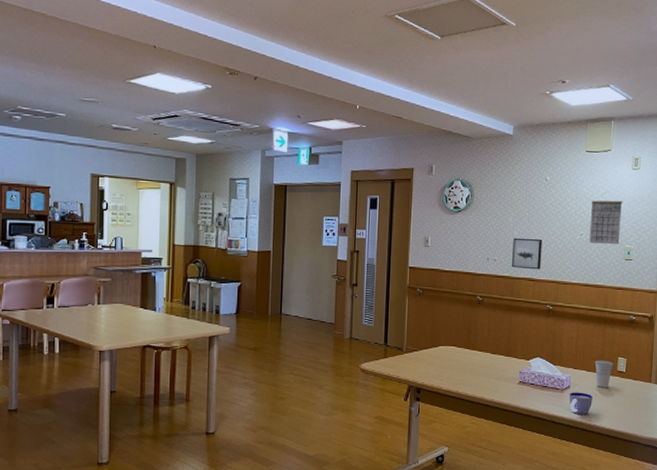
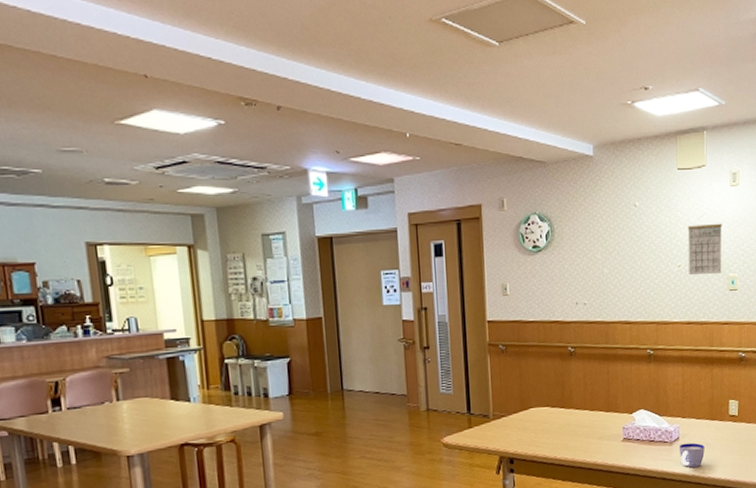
wall art: present [512,237,542,270] -> none [603,275,637,311]
cup: present [595,361,614,388] -> none [704,405,725,436]

